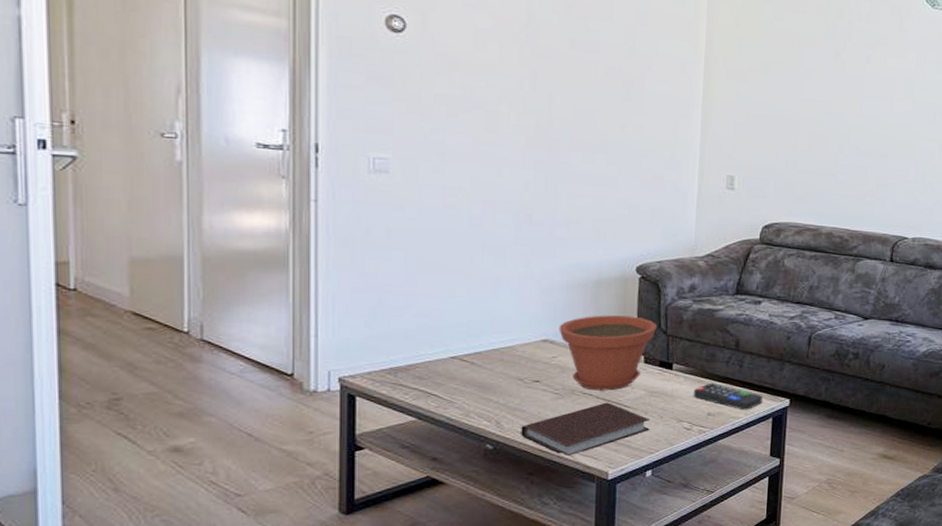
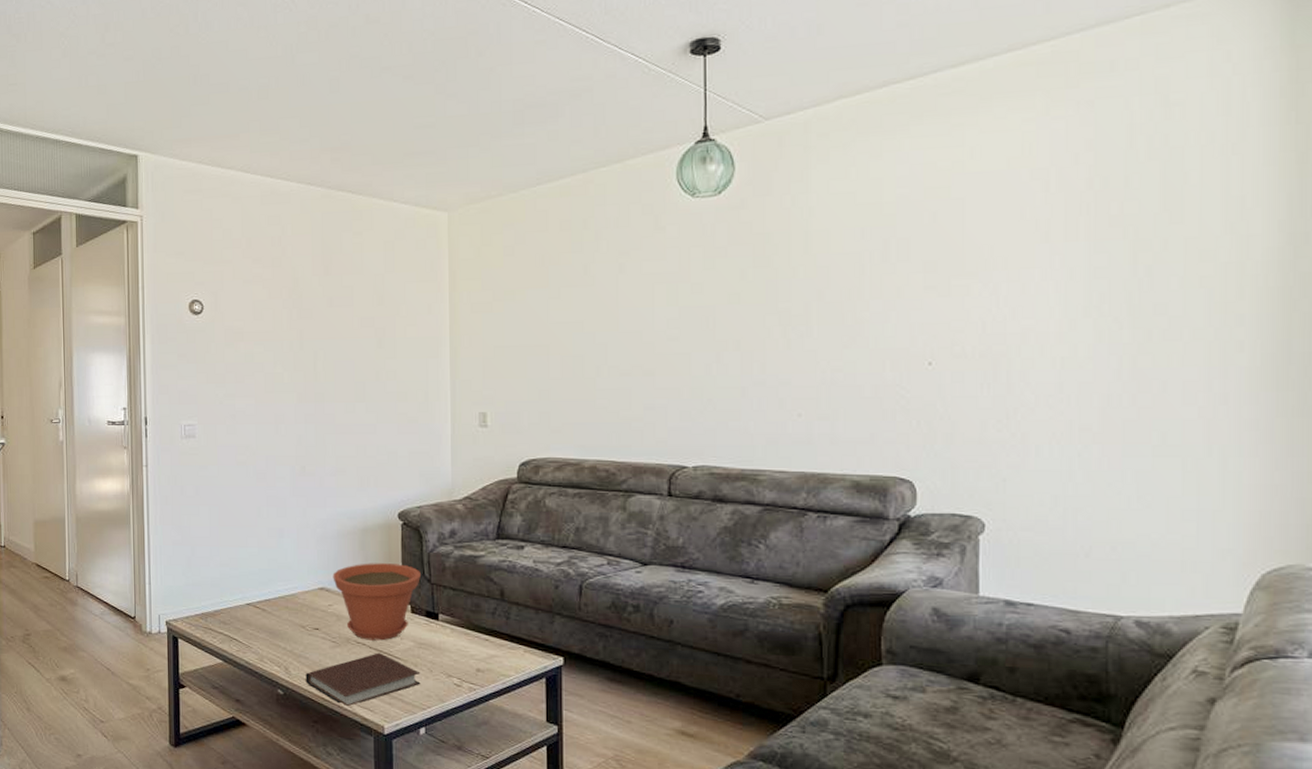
remote control: present [693,382,763,411] -> none [460,635,533,668]

